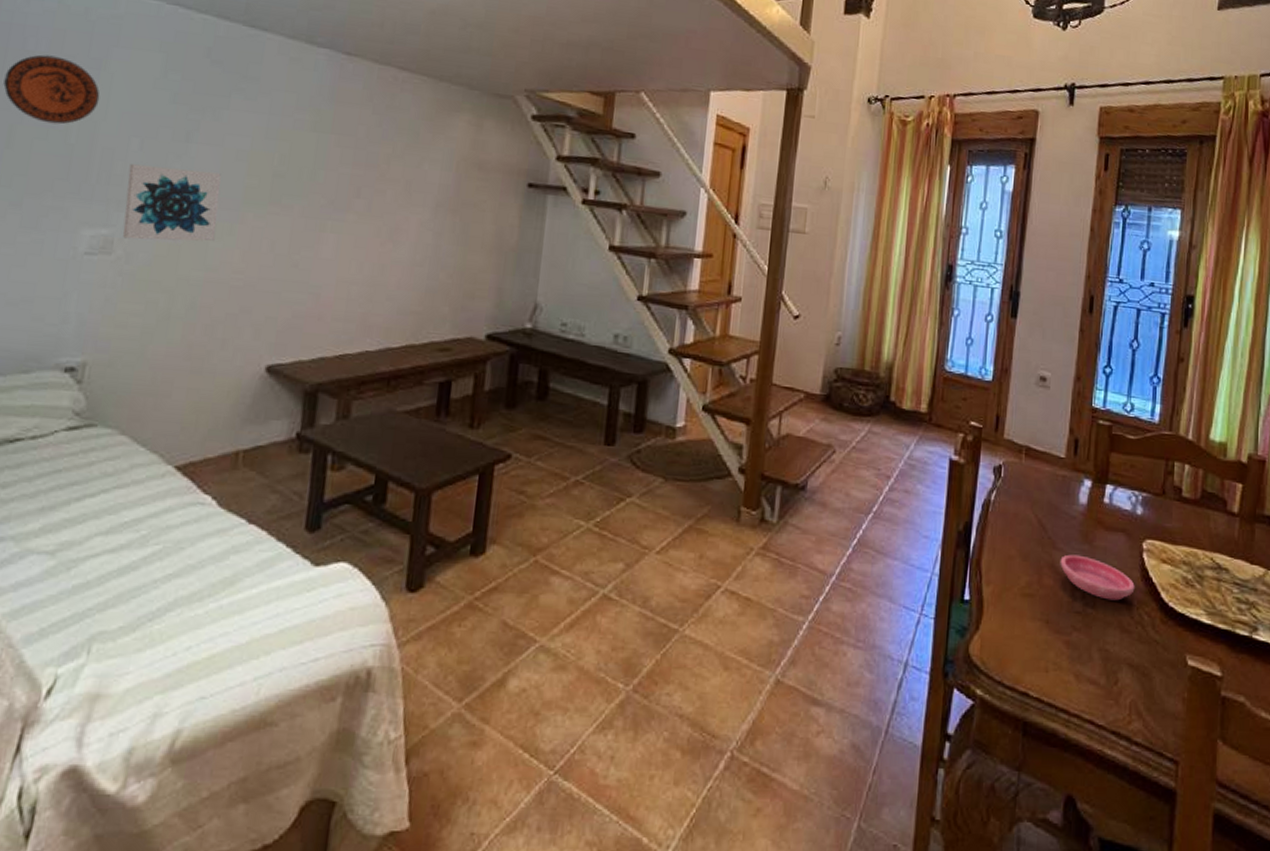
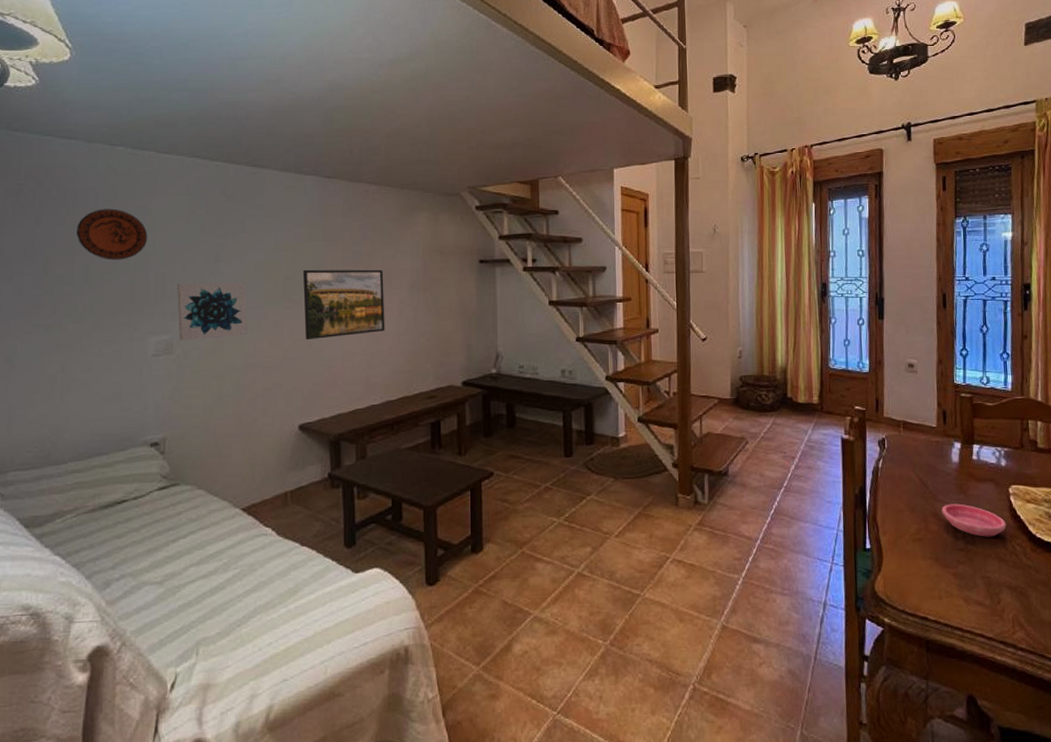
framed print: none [290,167,404,259] -> present [303,269,385,340]

